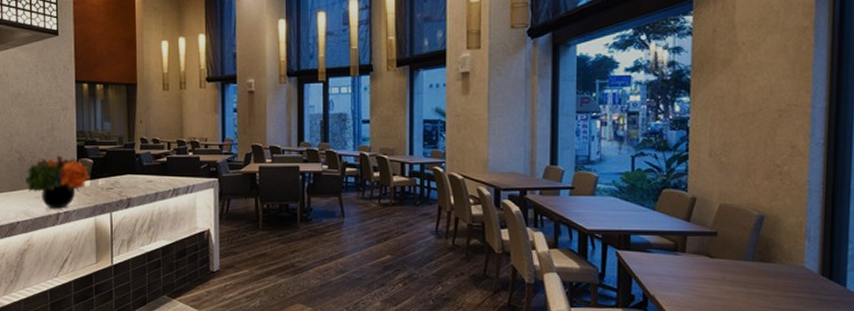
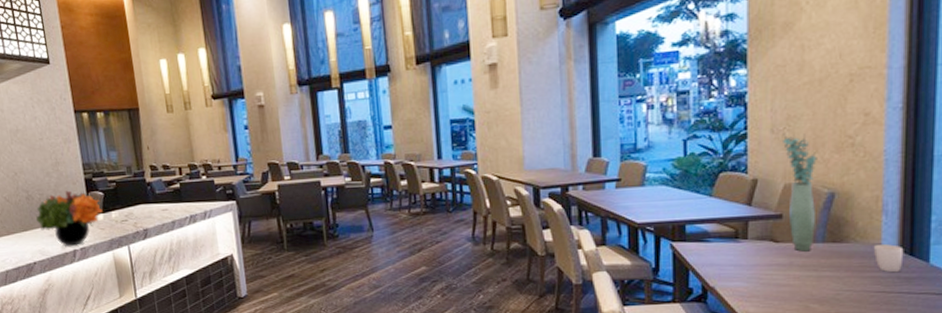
vase: none [719,158,749,269] -> present [783,134,817,252]
cup: none [797,267,824,295] -> present [873,244,904,273]

